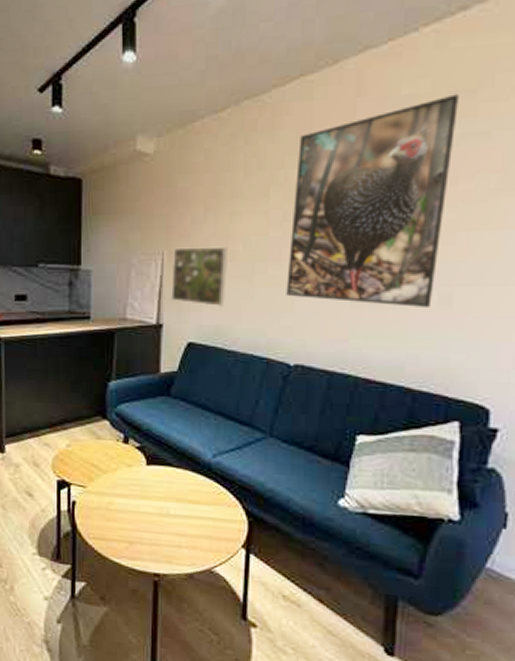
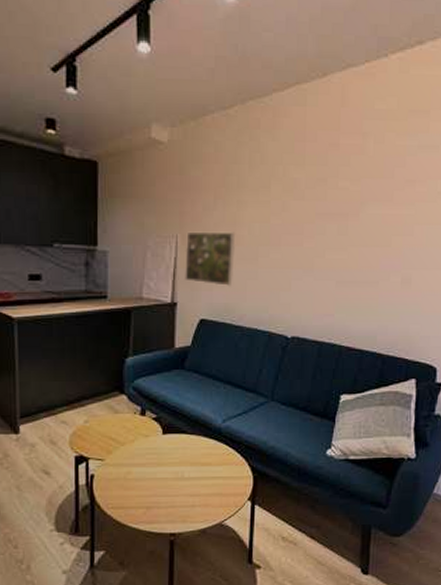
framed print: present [286,94,459,309] -> none [285,112,416,288]

